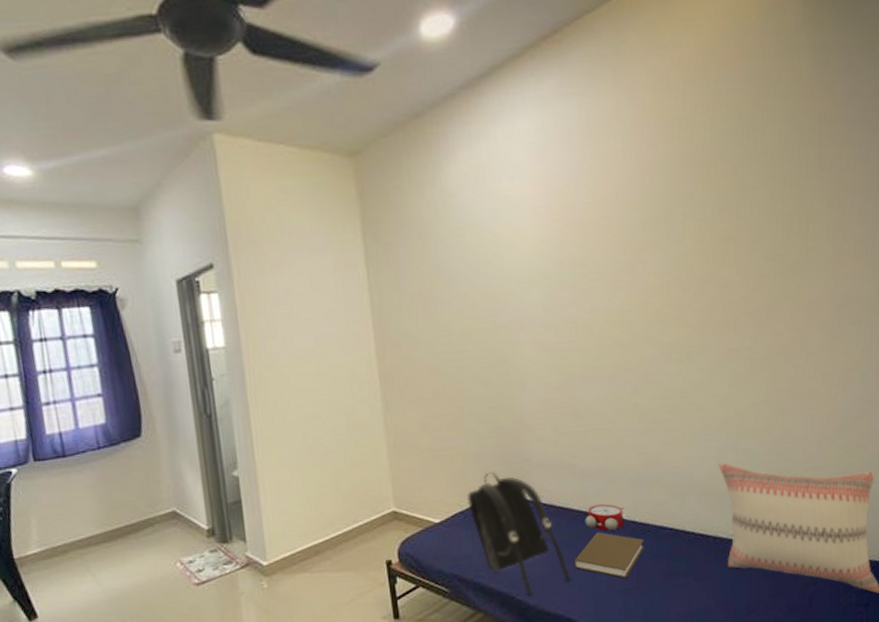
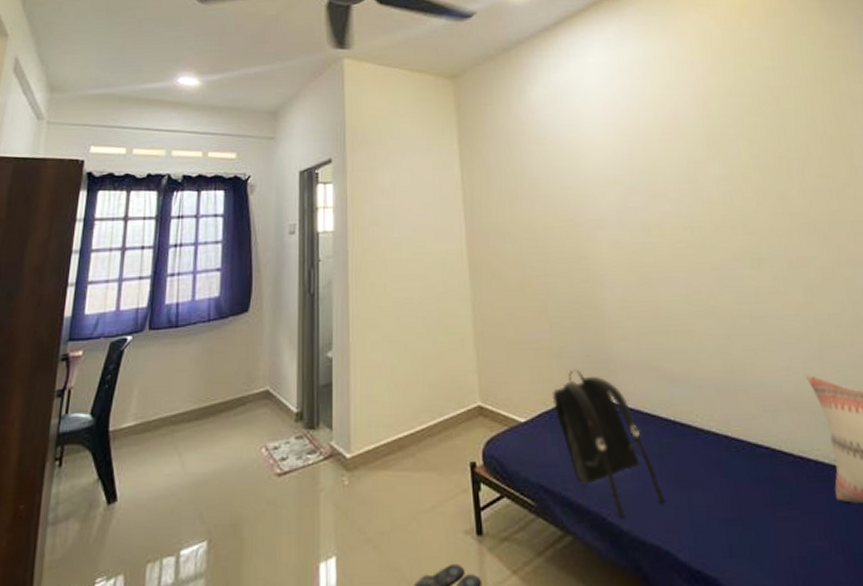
book: present [573,532,644,578] -> none [666,446,741,505]
alarm clock: present [585,504,625,531] -> none [674,414,717,445]

